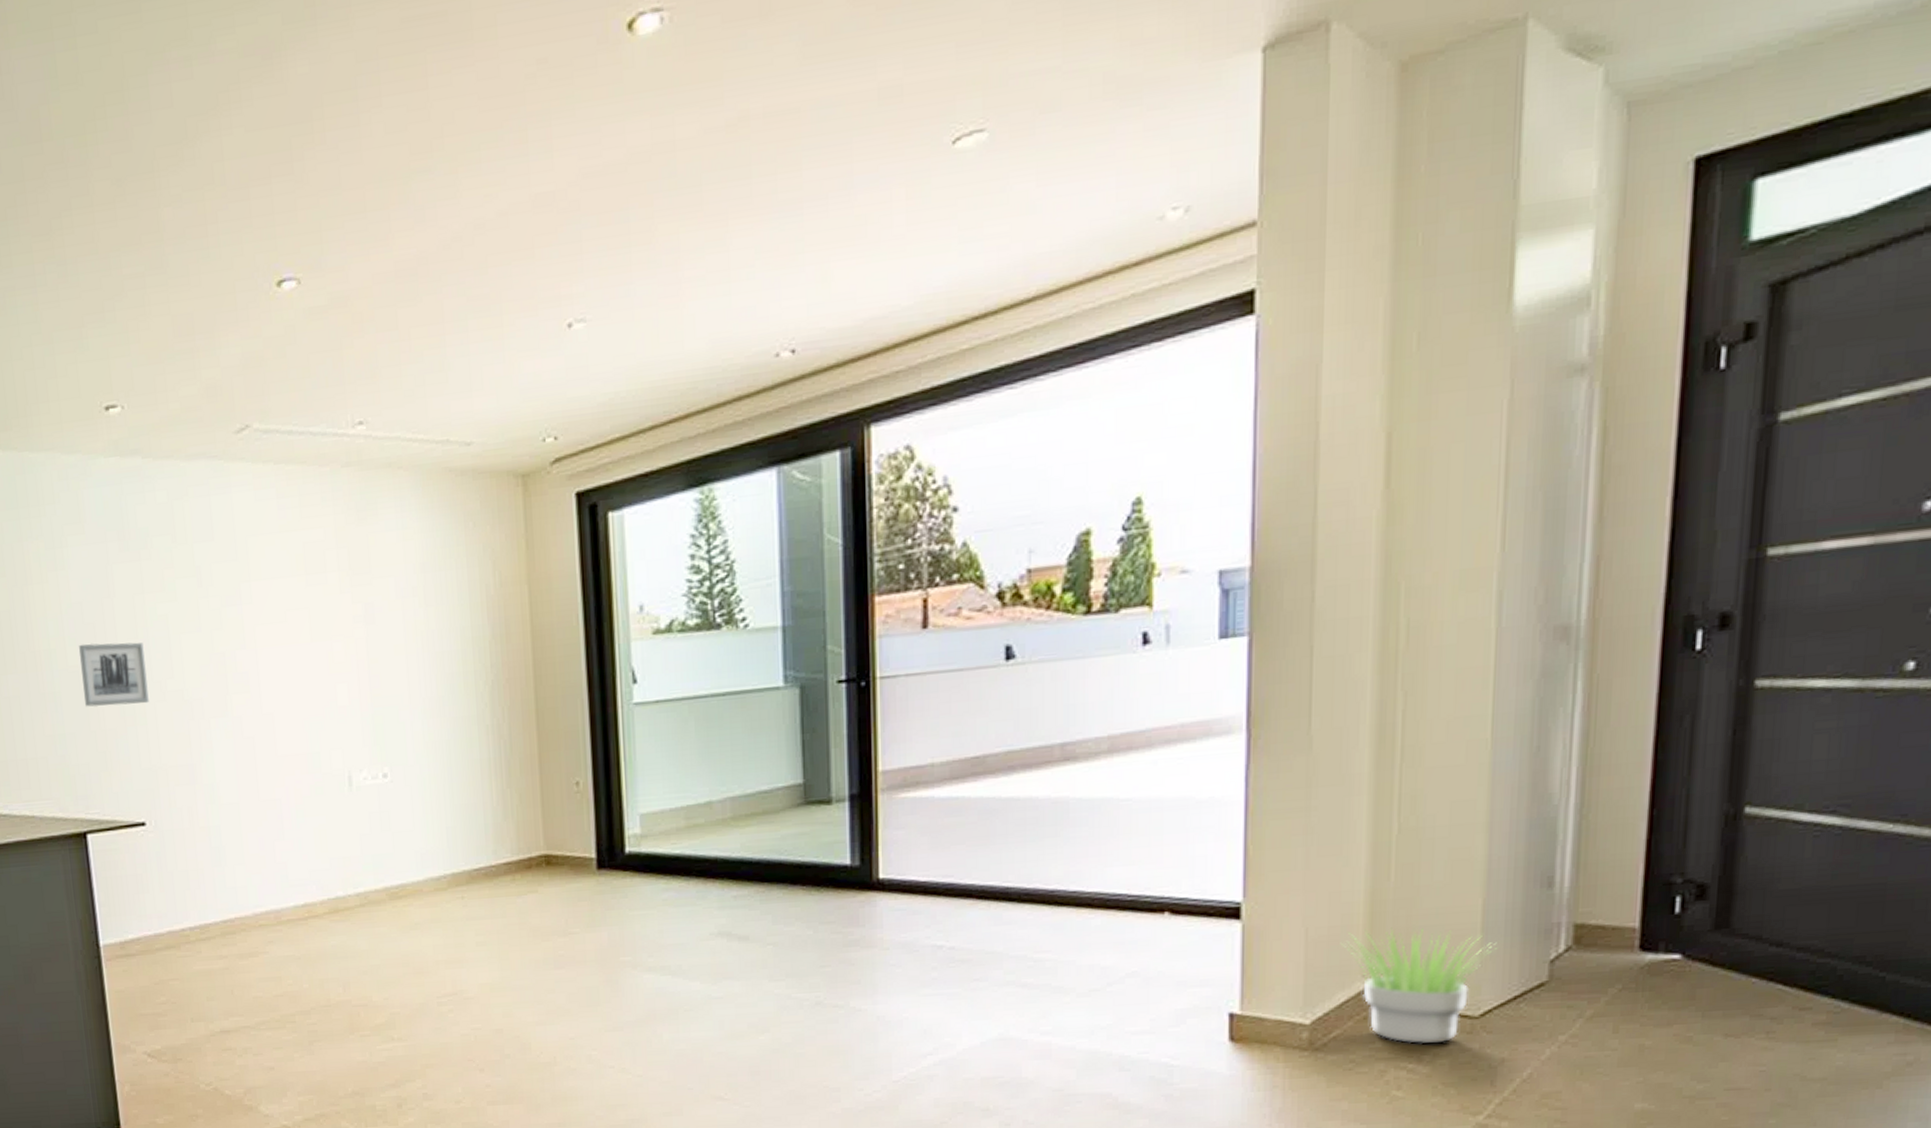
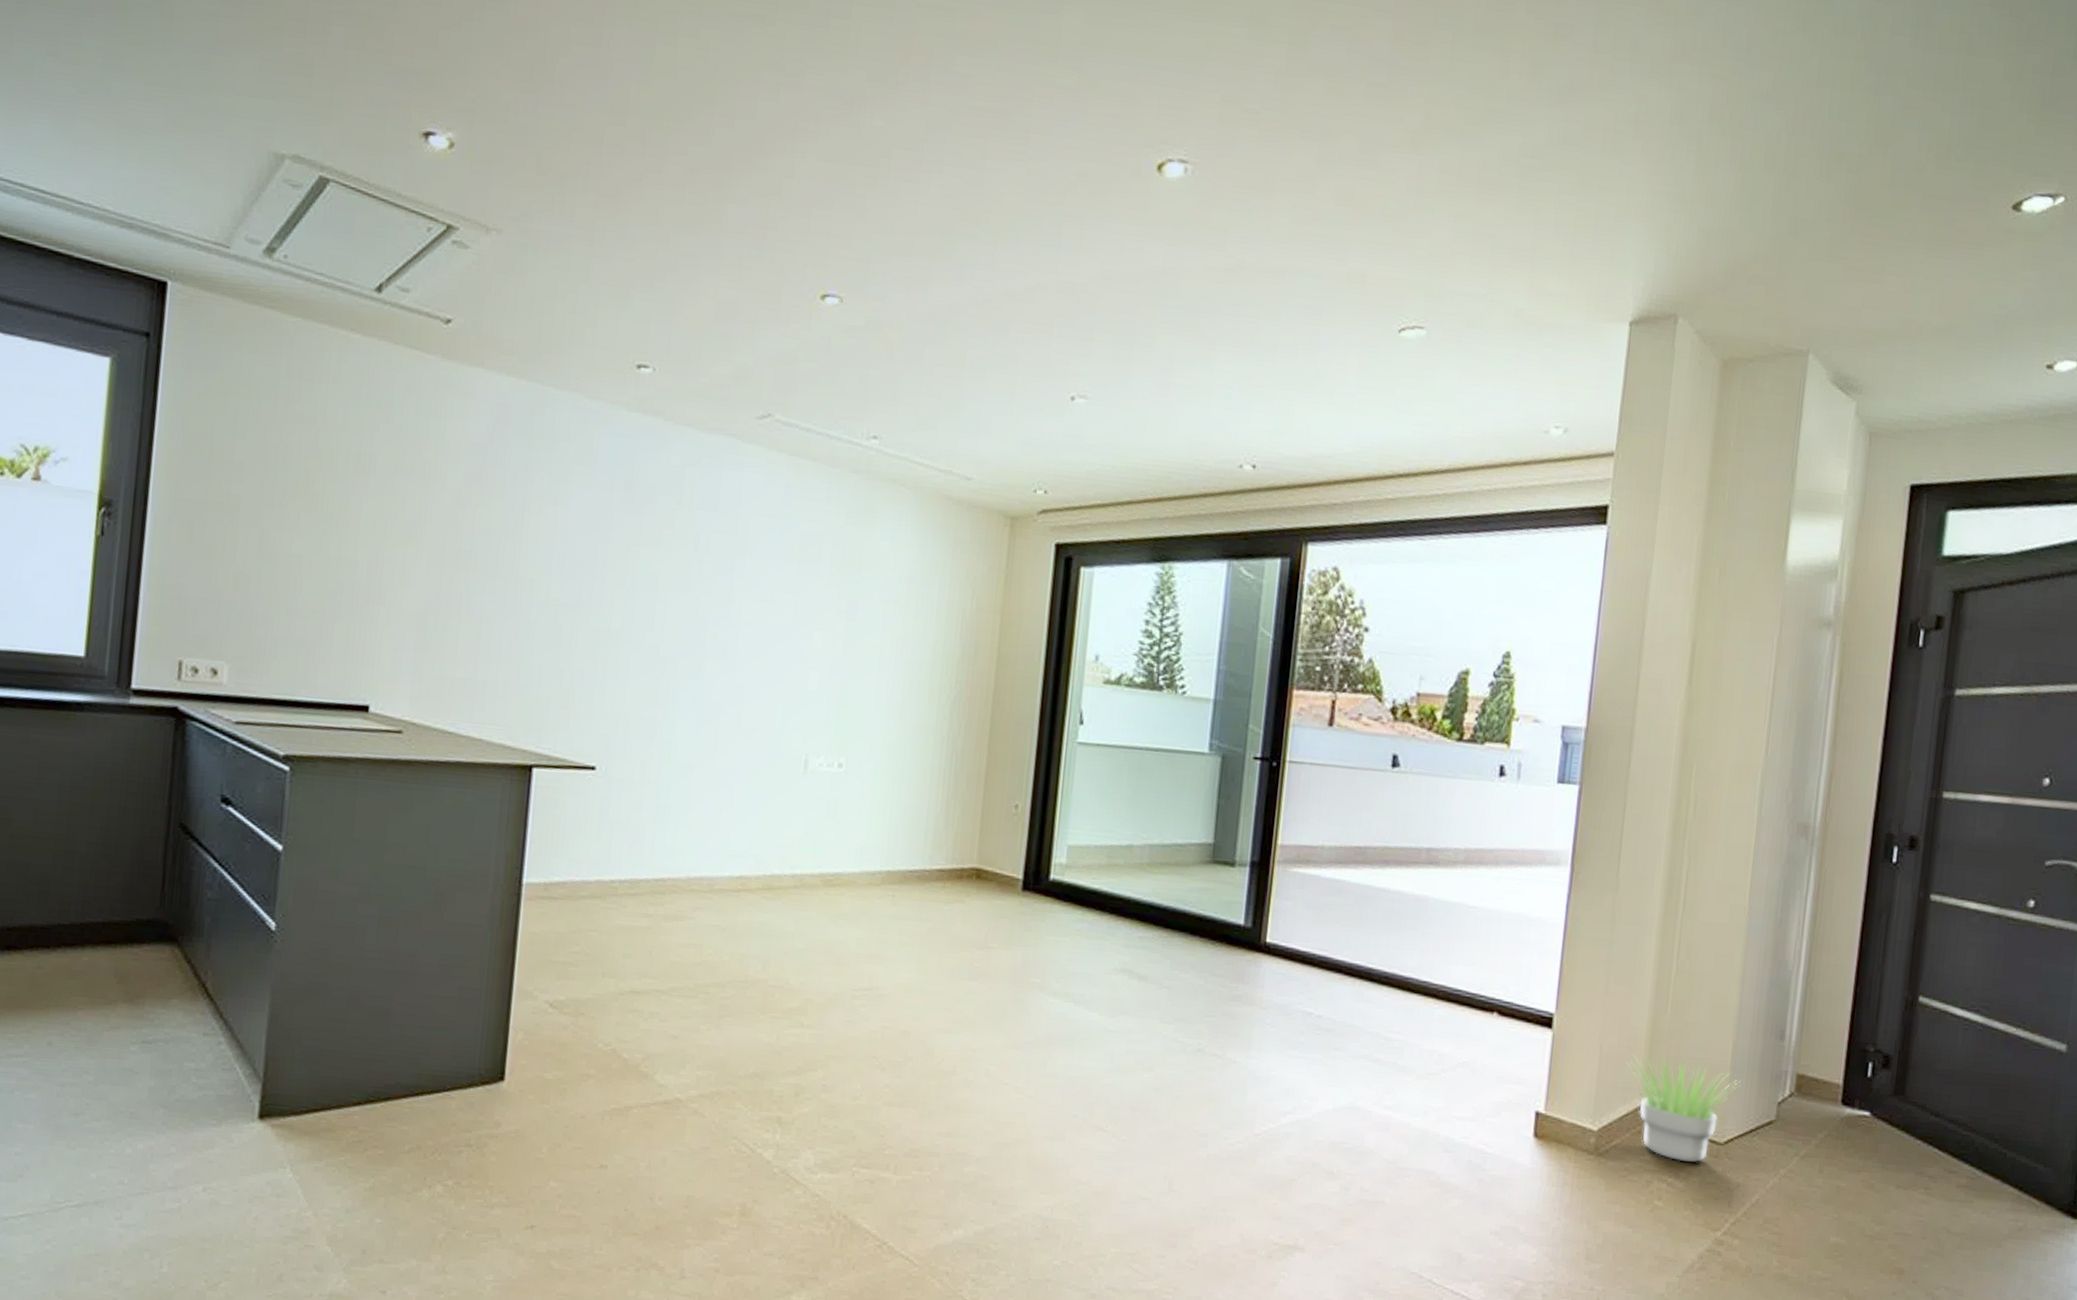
wall art: present [79,642,149,707] -> none [558,580,629,651]

